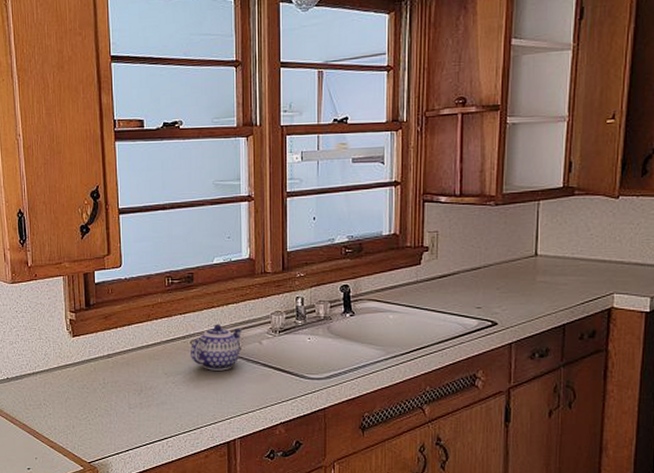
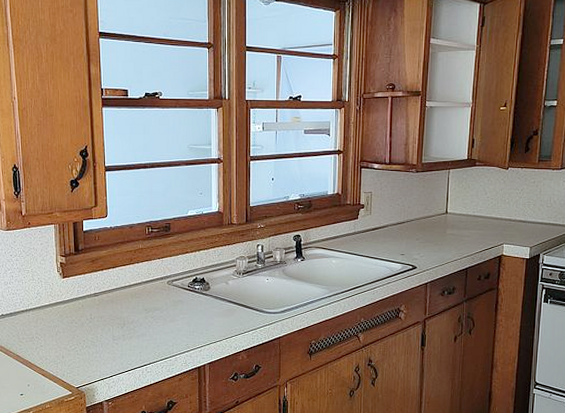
teapot: present [191,324,242,371] -> none [167,267,212,307]

